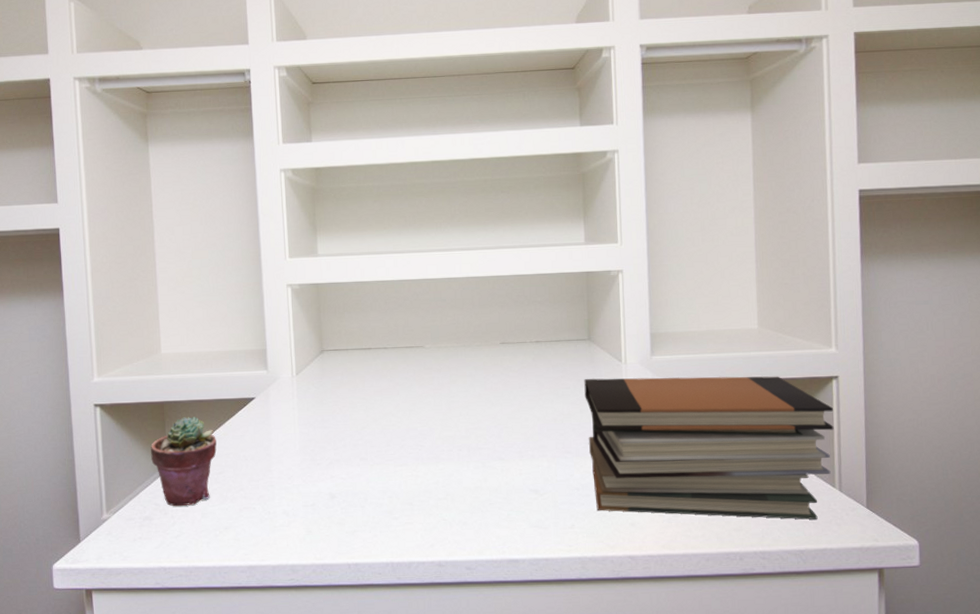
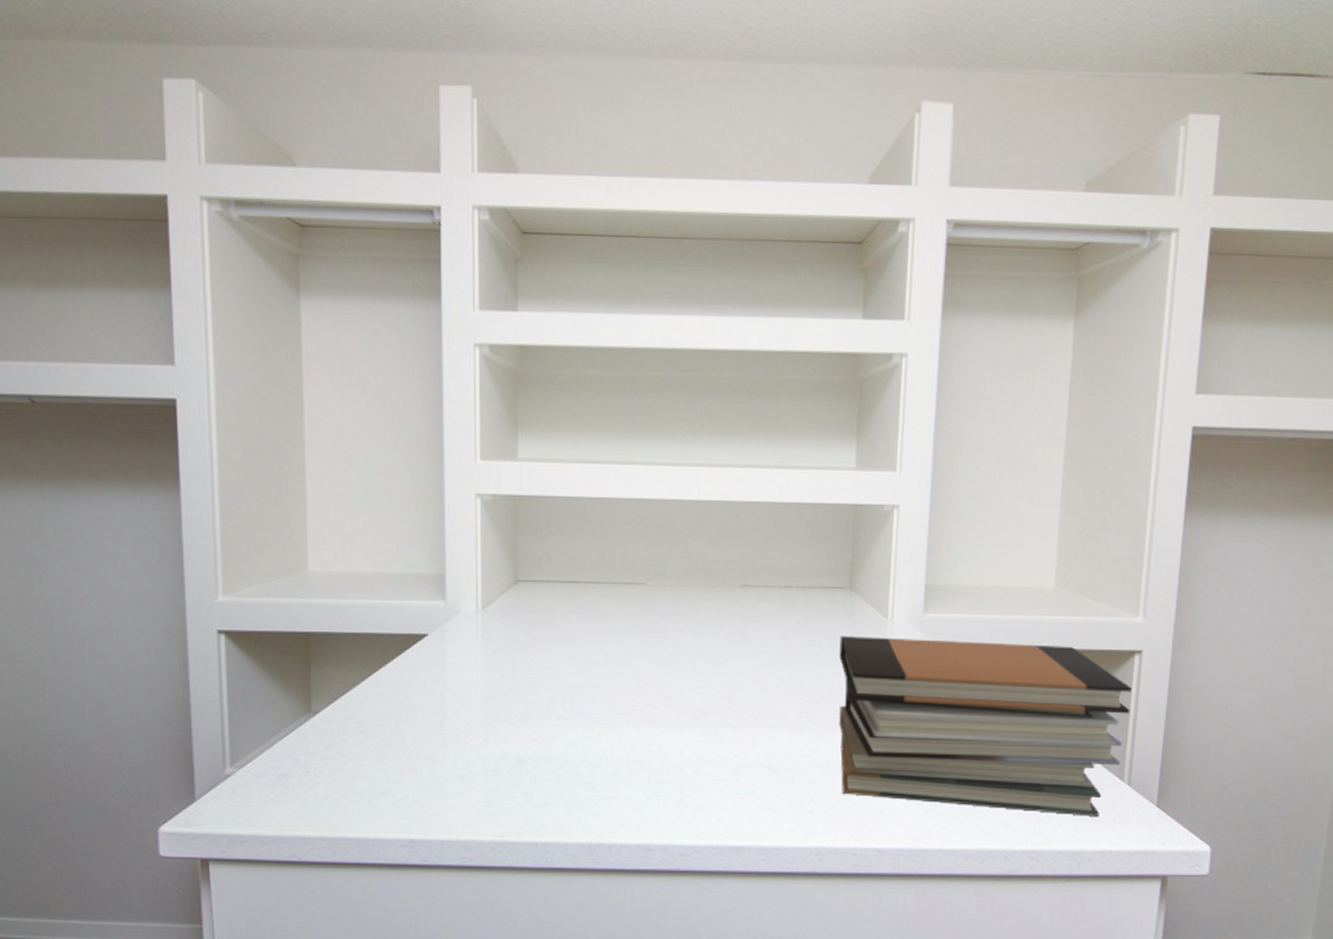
potted succulent: present [151,417,217,507] -> none [290,653,376,764]

